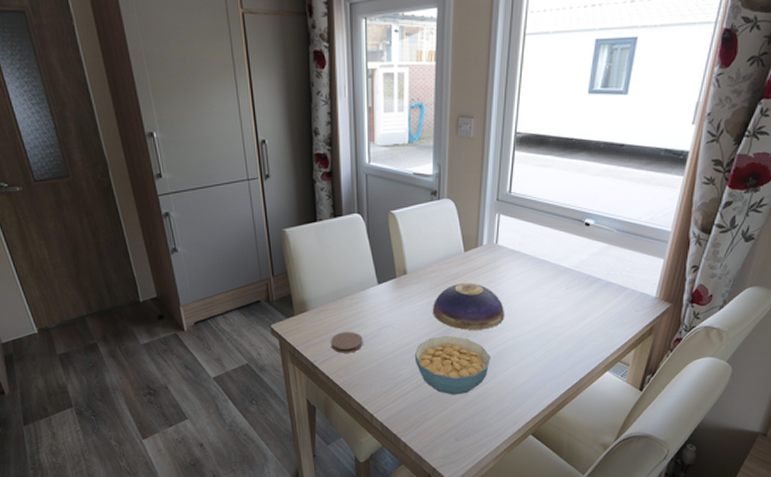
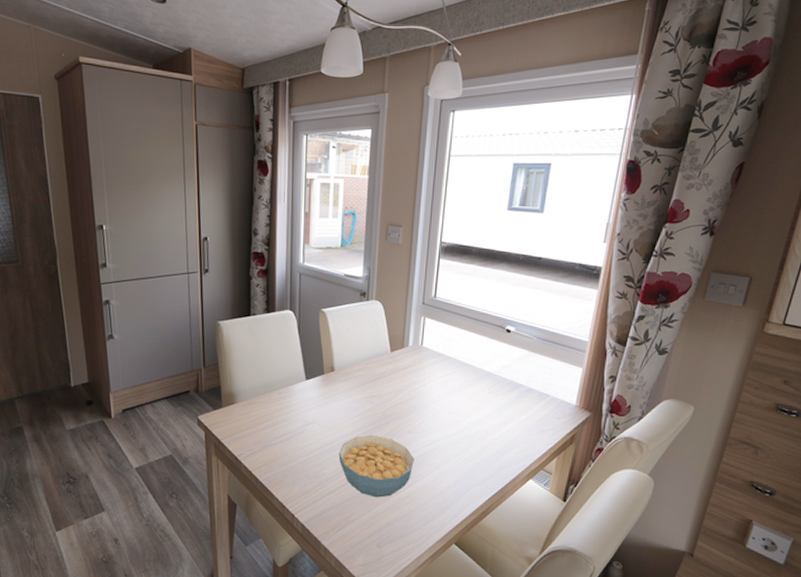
coaster: present [331,332,363,353] -> none [256,426,288,449]
decorative bowl: present [432,283,504,330] -> none [358,382,428,431]

